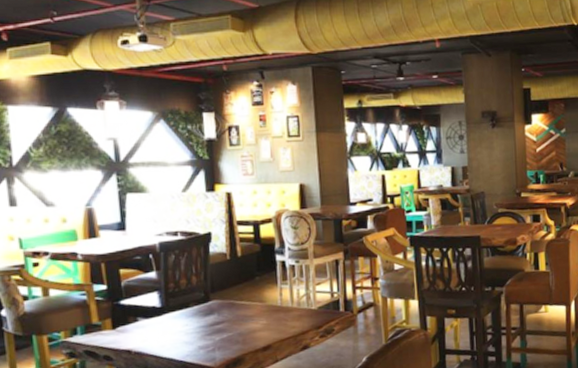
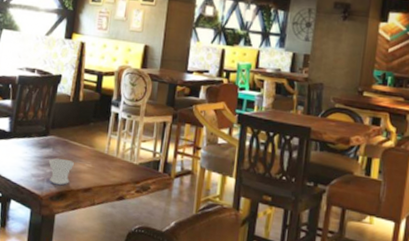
cup: none [215,322,247,351] -> present [48,158,75,185]

